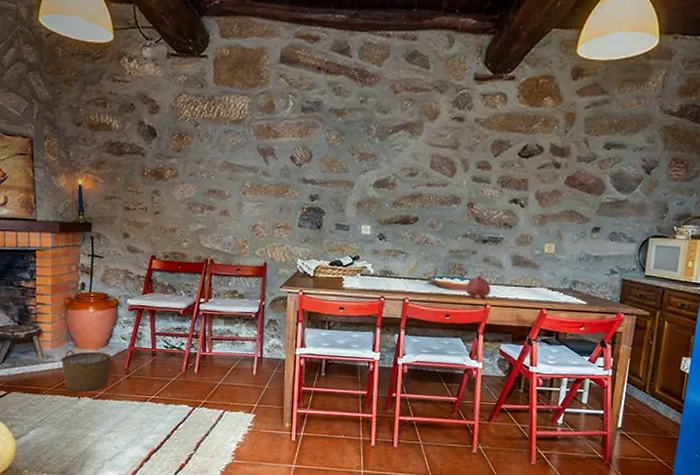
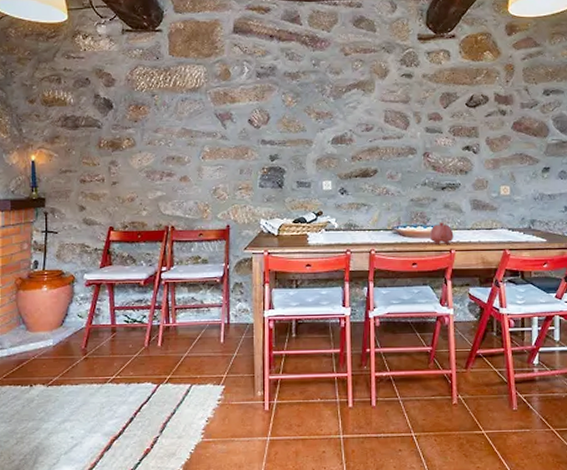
basket: present [62,350,111,392] -> none [12,333,67,379]

